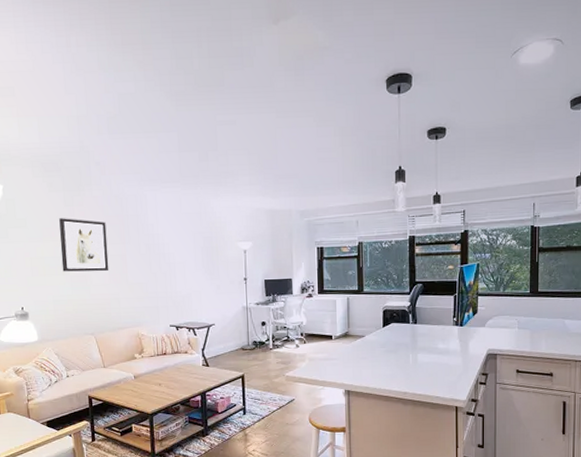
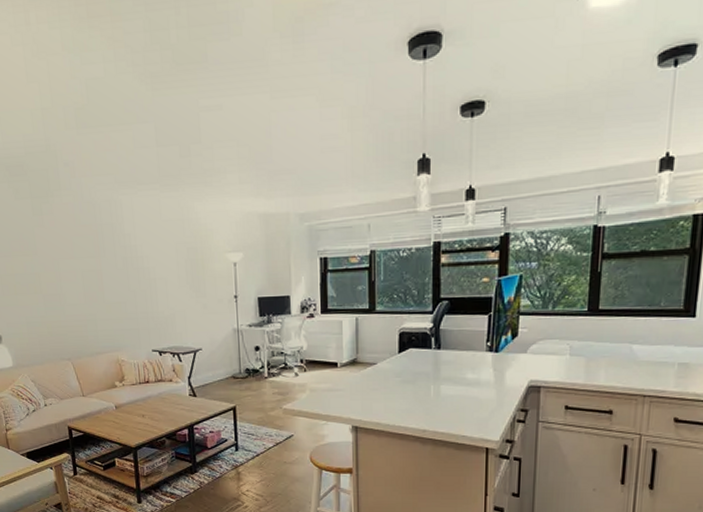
wall art: present [59,218,109,272] -> none [28,229,84,290]

